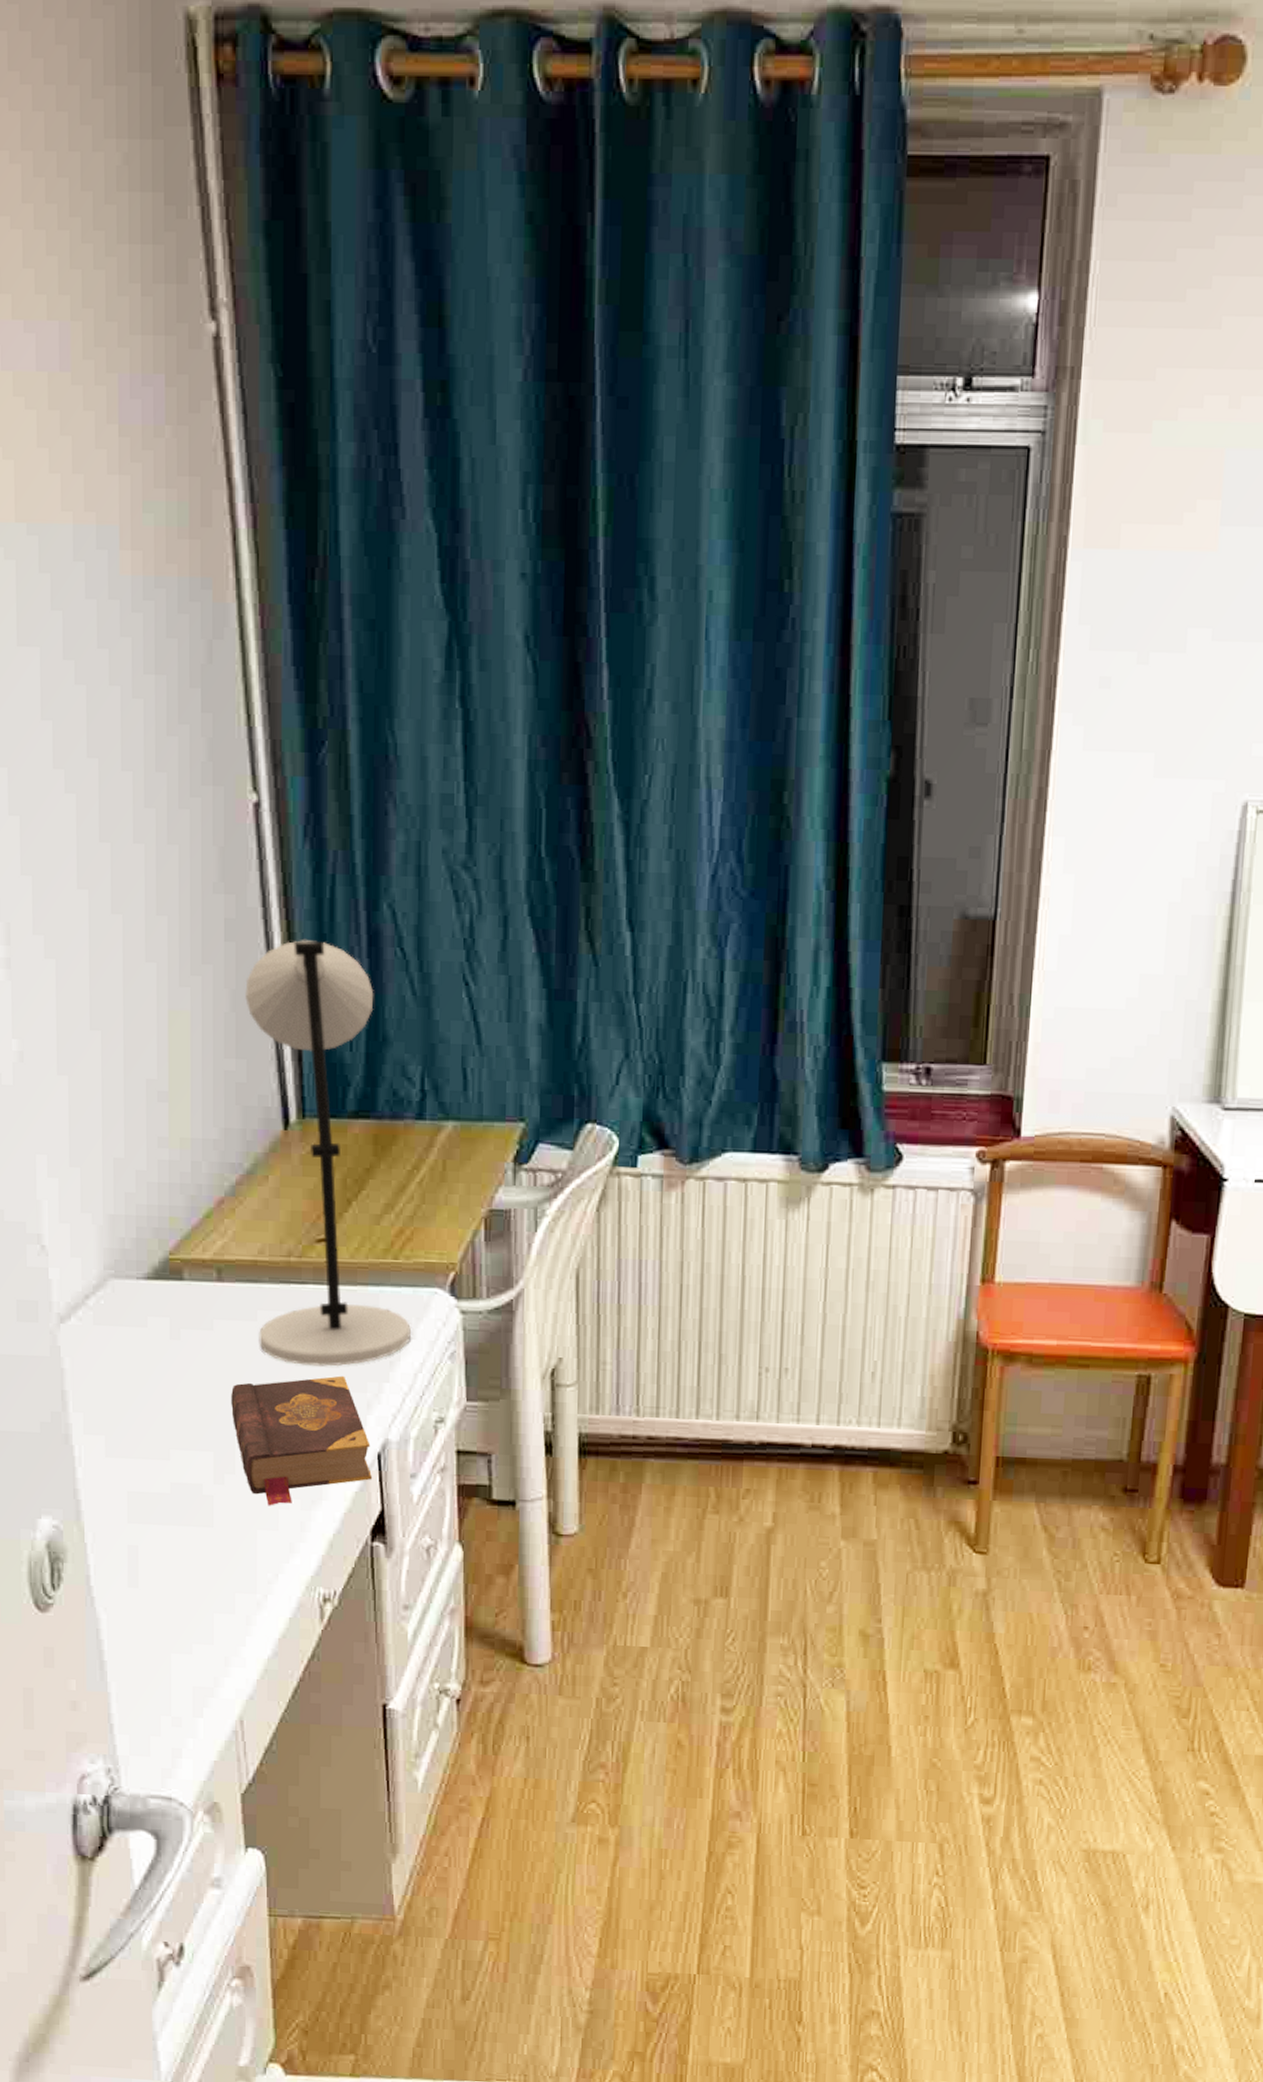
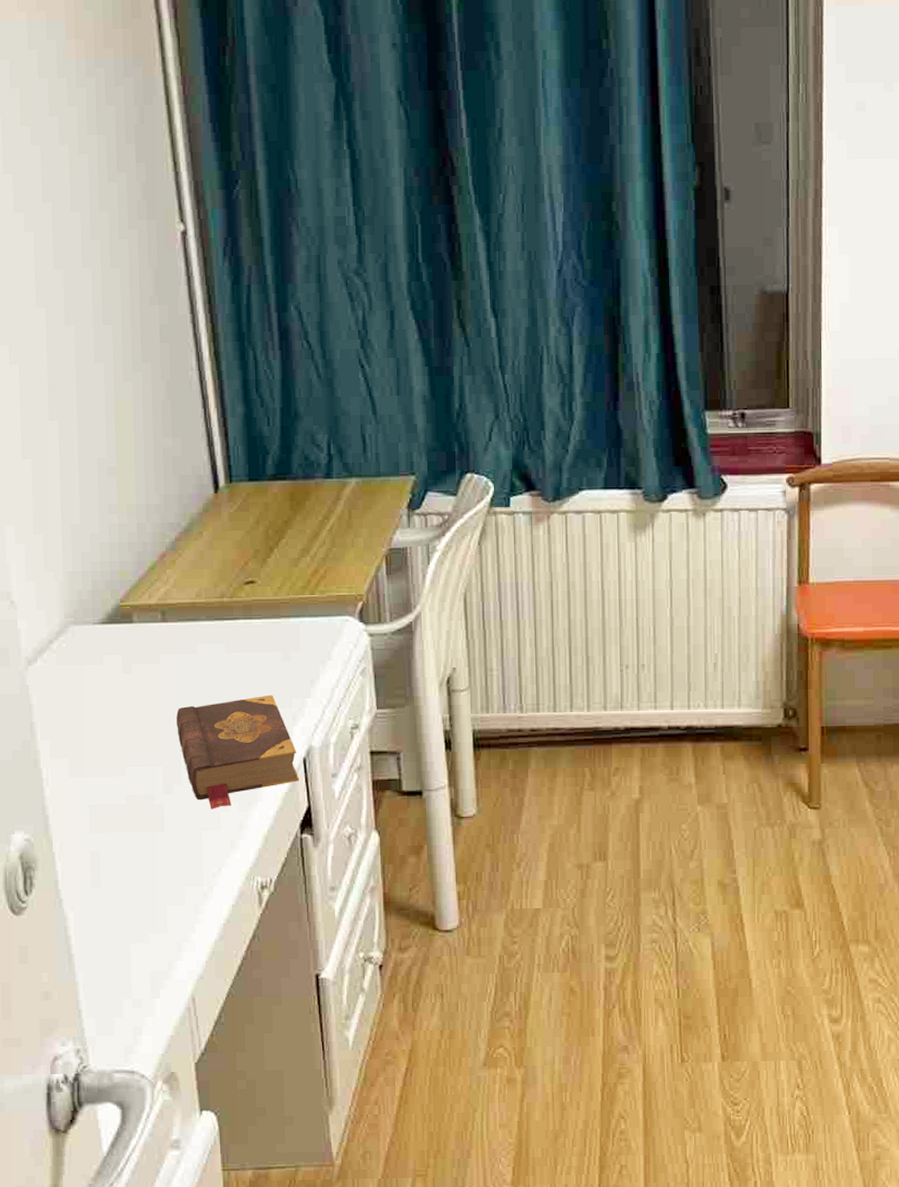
desk lamp: present [245,940,412,1367] -> none [178,338,328,688]

